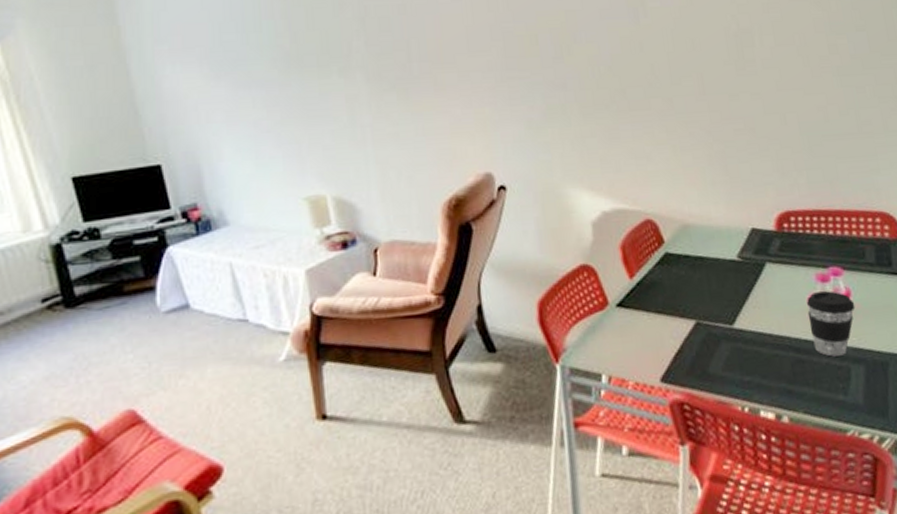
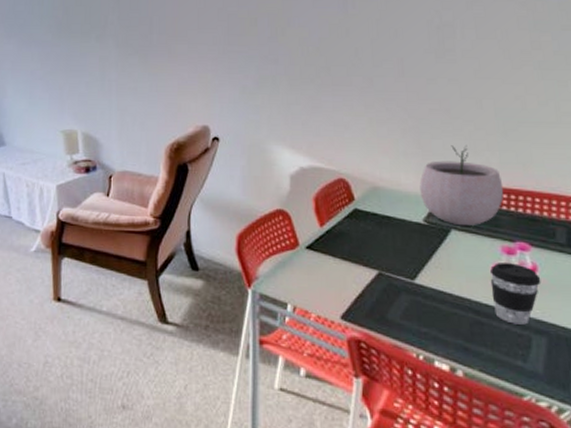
plant pot: none [730,167,814,257] -> present [419,145,504,225]

